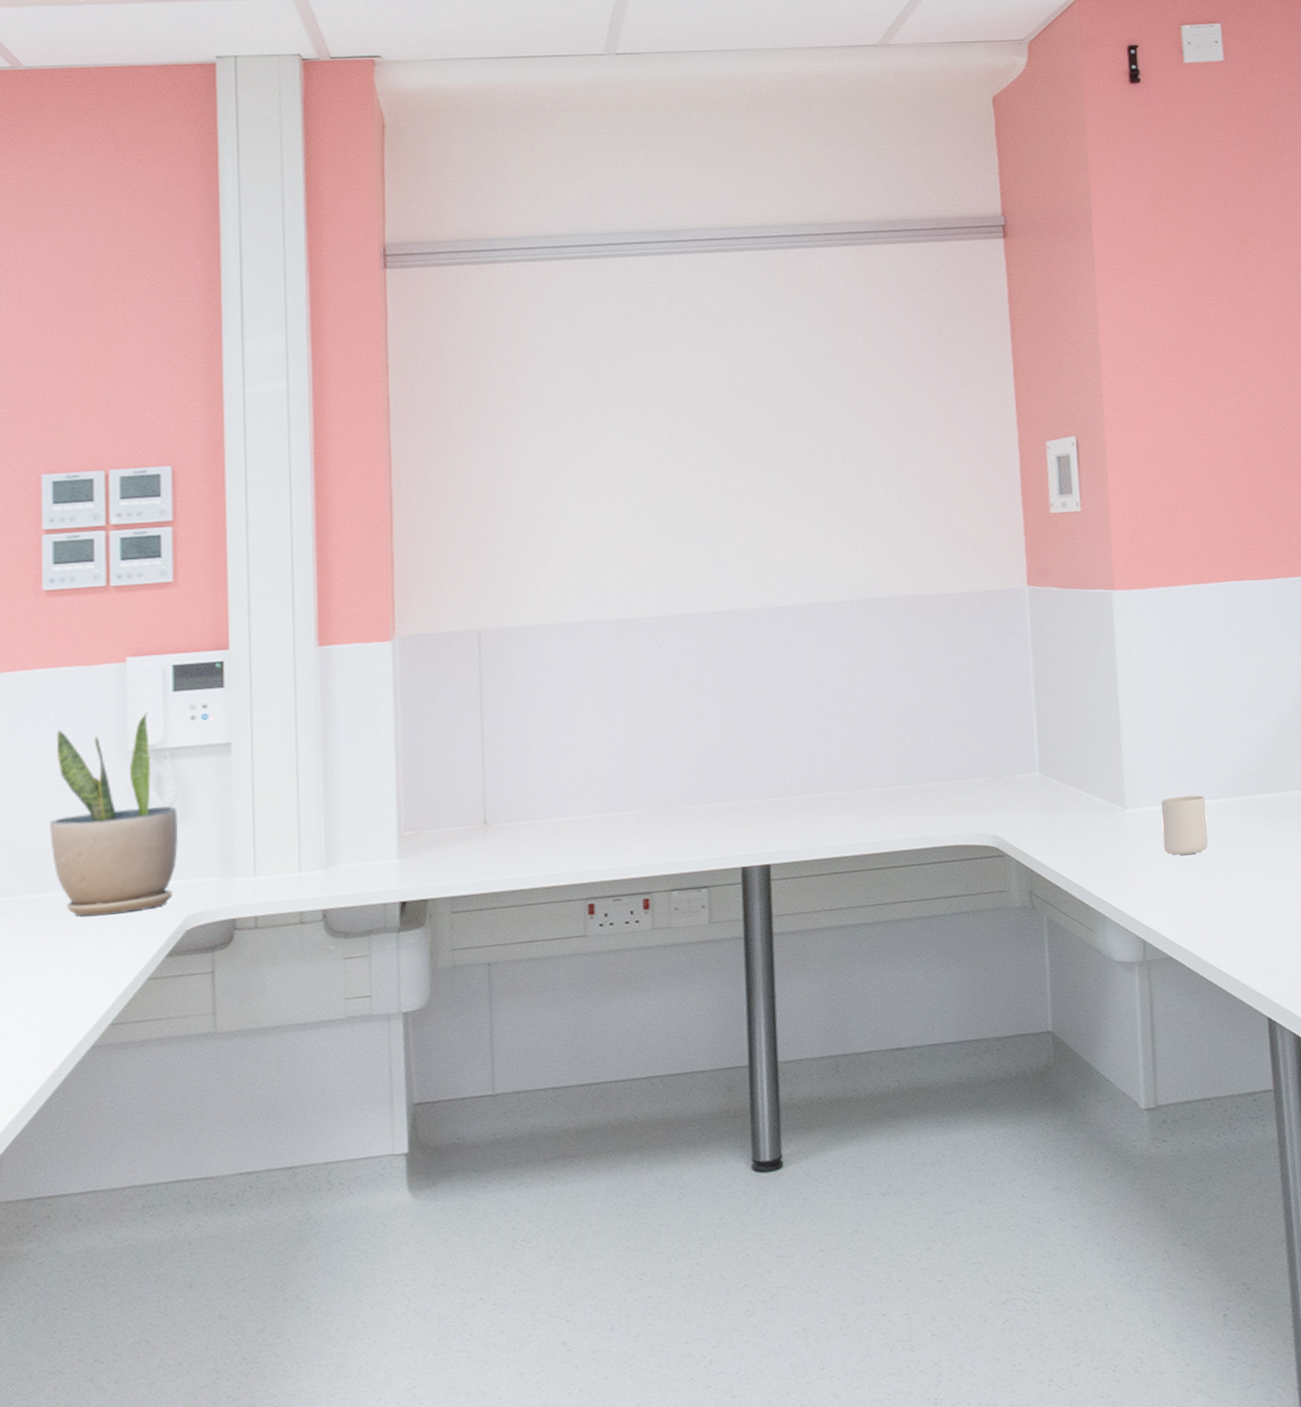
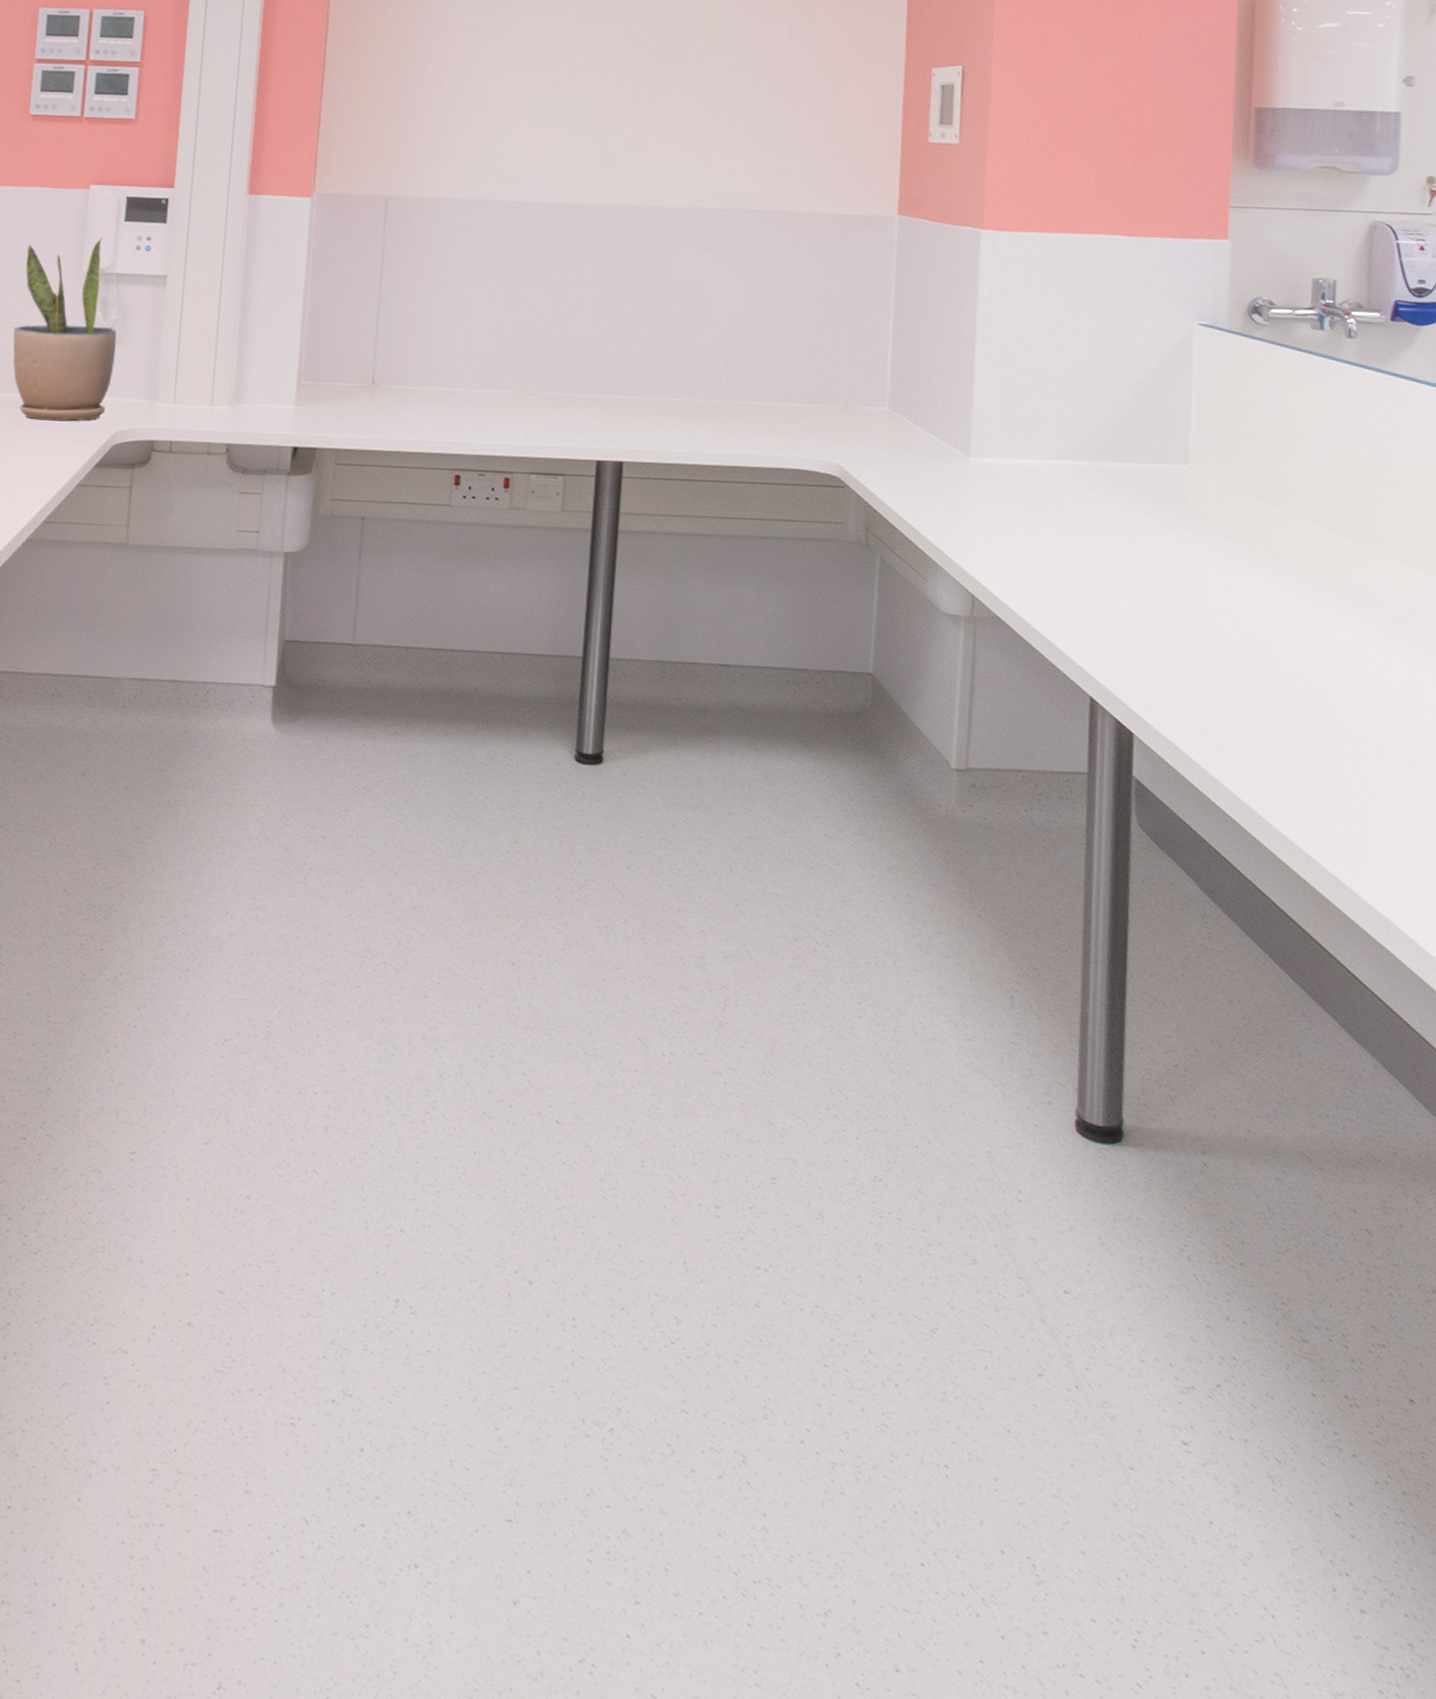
mug: present [1161,795,1208,855] -> none [1004,451,1052,514]

